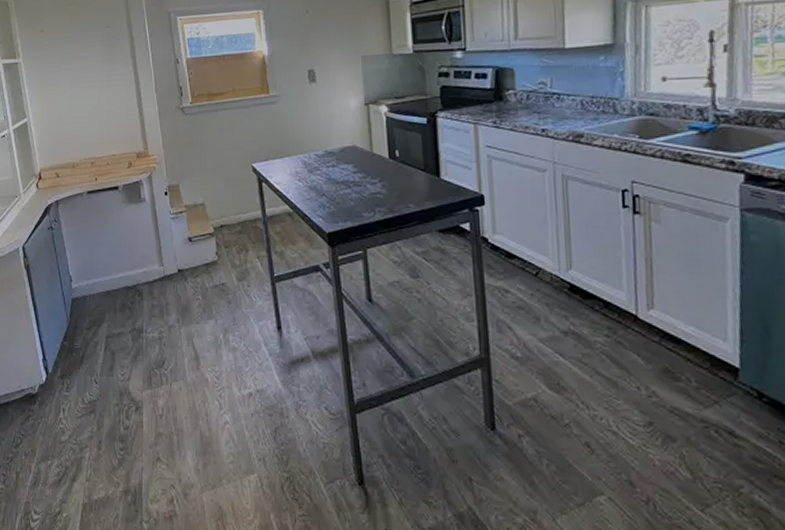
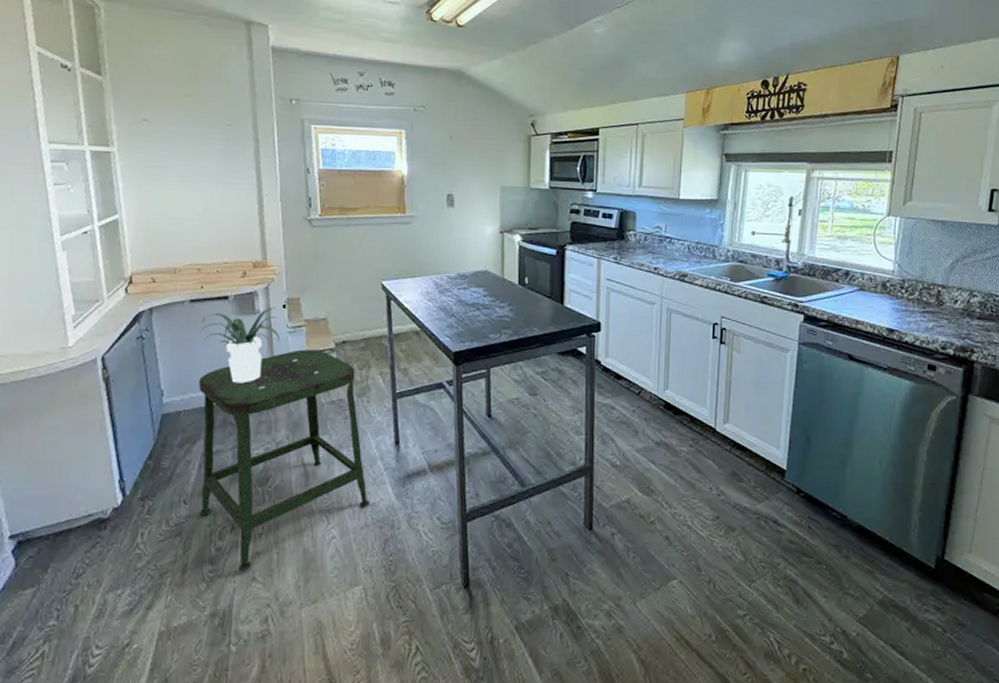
potted plant: none [98,194,165,269] -> present [201,307,281,384]
stool: none [100,235,258,451] -> present [198,349,370,572]

